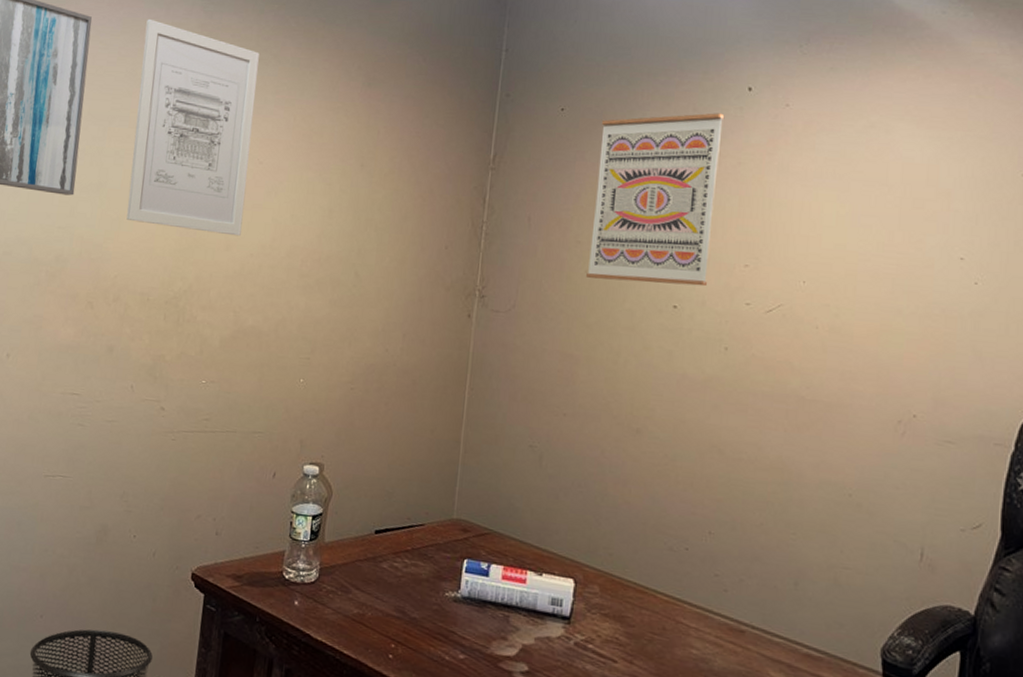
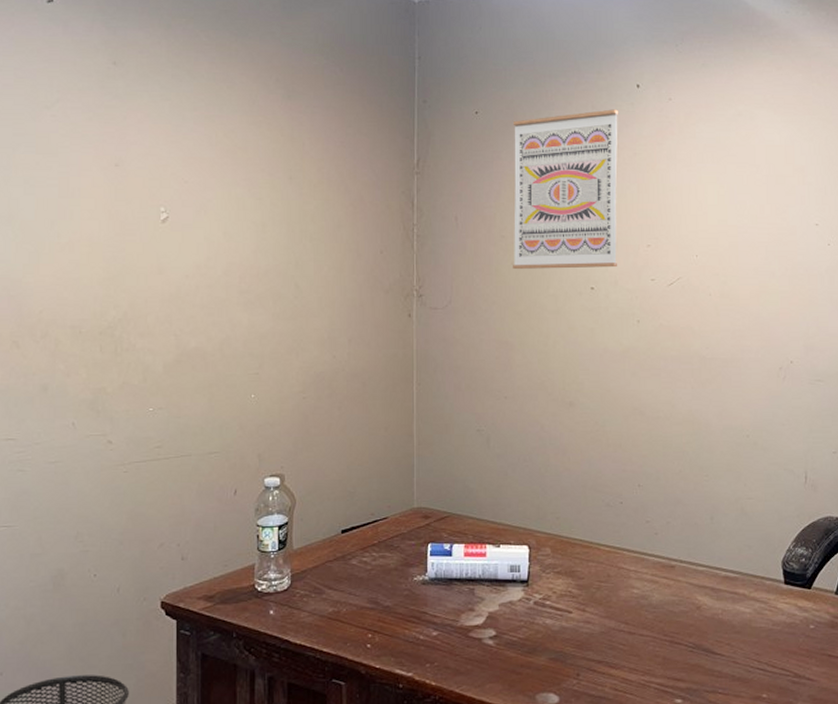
wall art: present [126,18,259,237] -> none [42,36,173,259]

